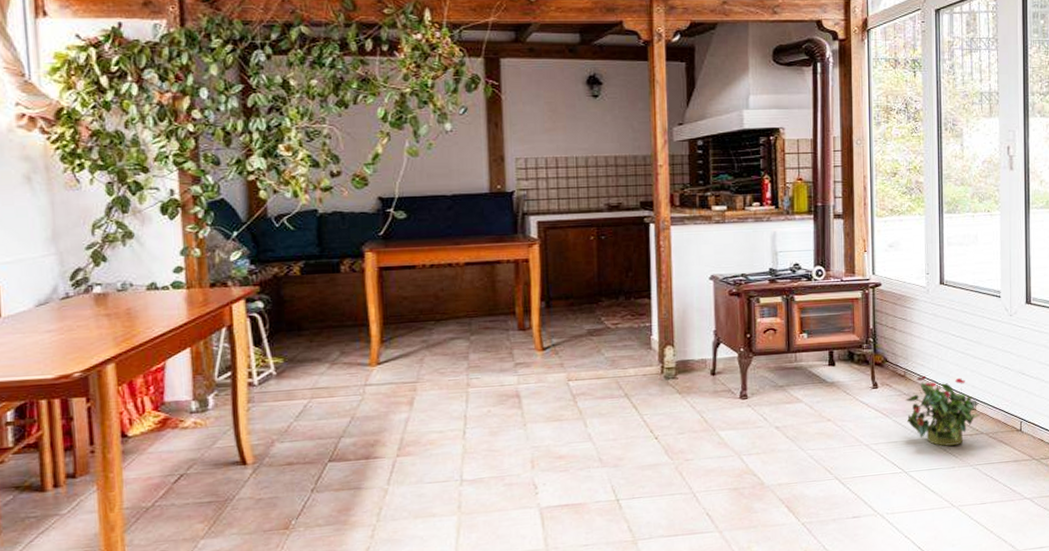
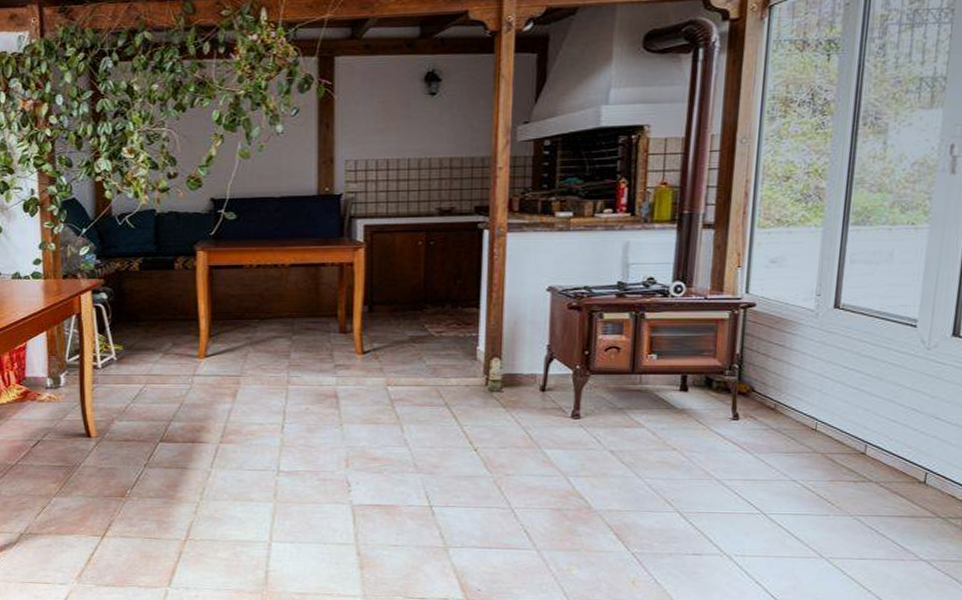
potted plant: present [905,375,981,446] -> none [772,410,872,491]

